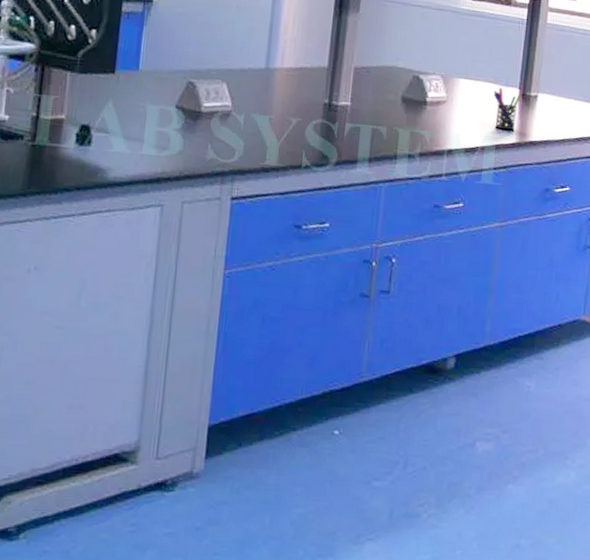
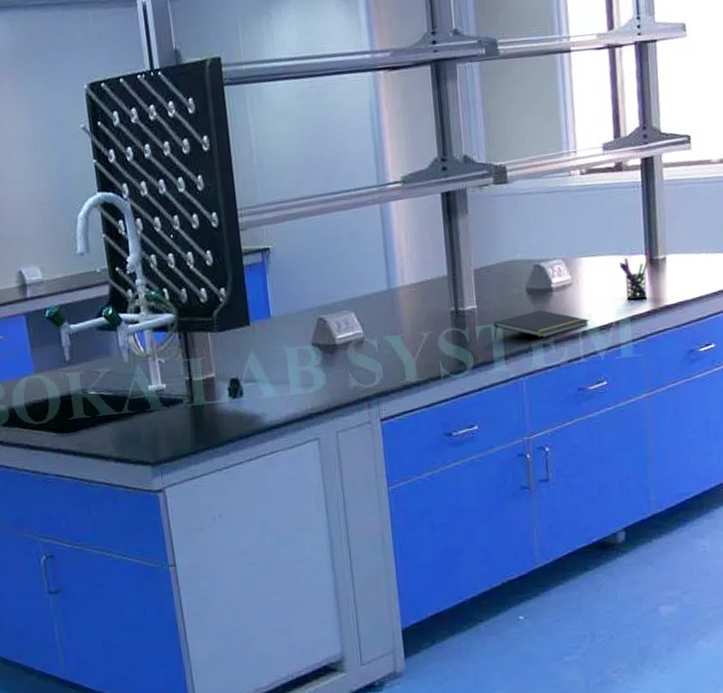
notepad: none [362,120,457,149] -> present [493,310,589,339]

